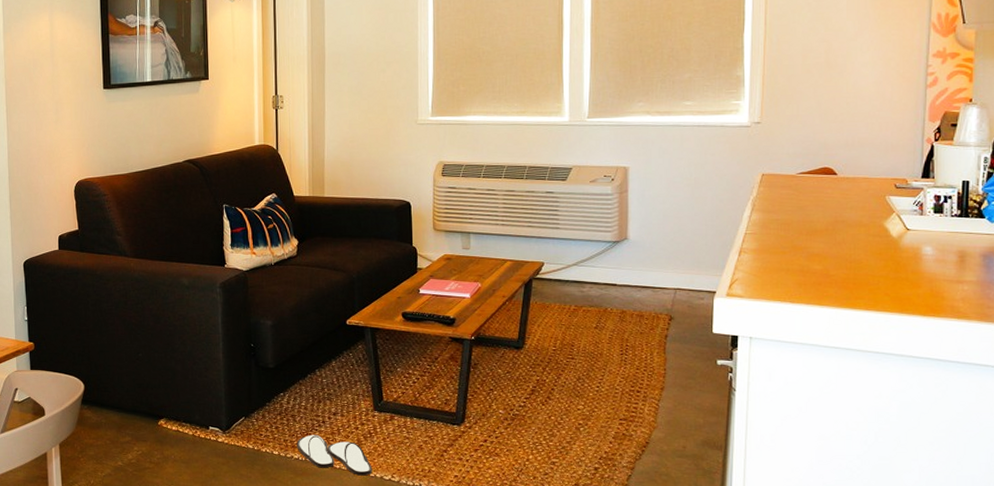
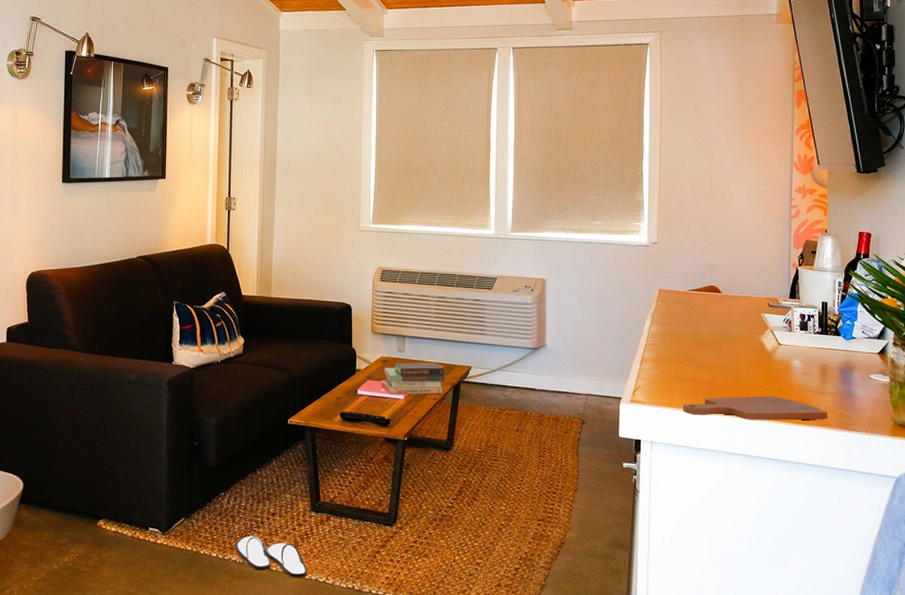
books: none [444,259,515,294] -> present [380,362,445,395]
cutting board: none [789,285,965,313] -> present [683,395,828,421]

